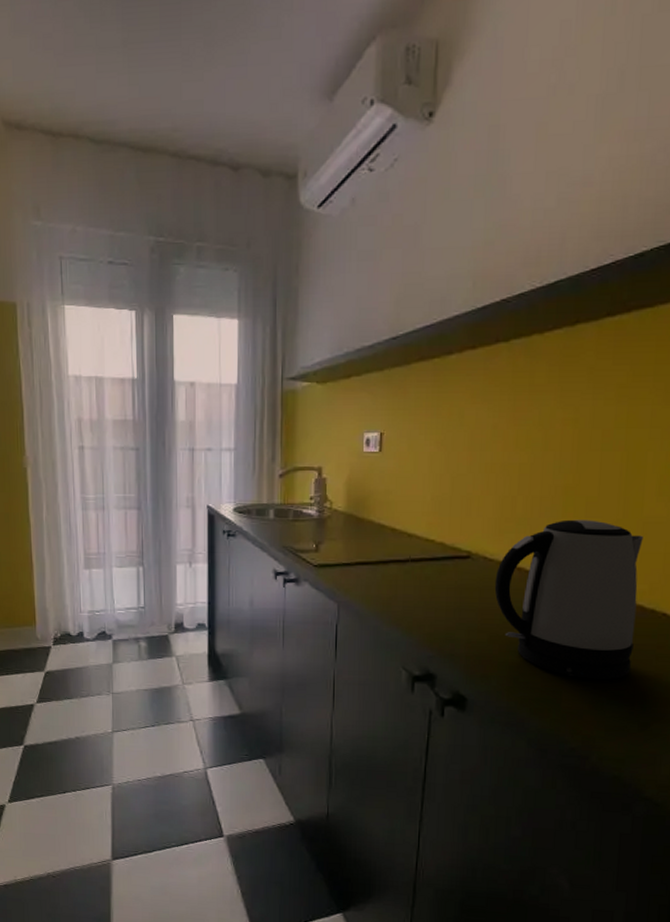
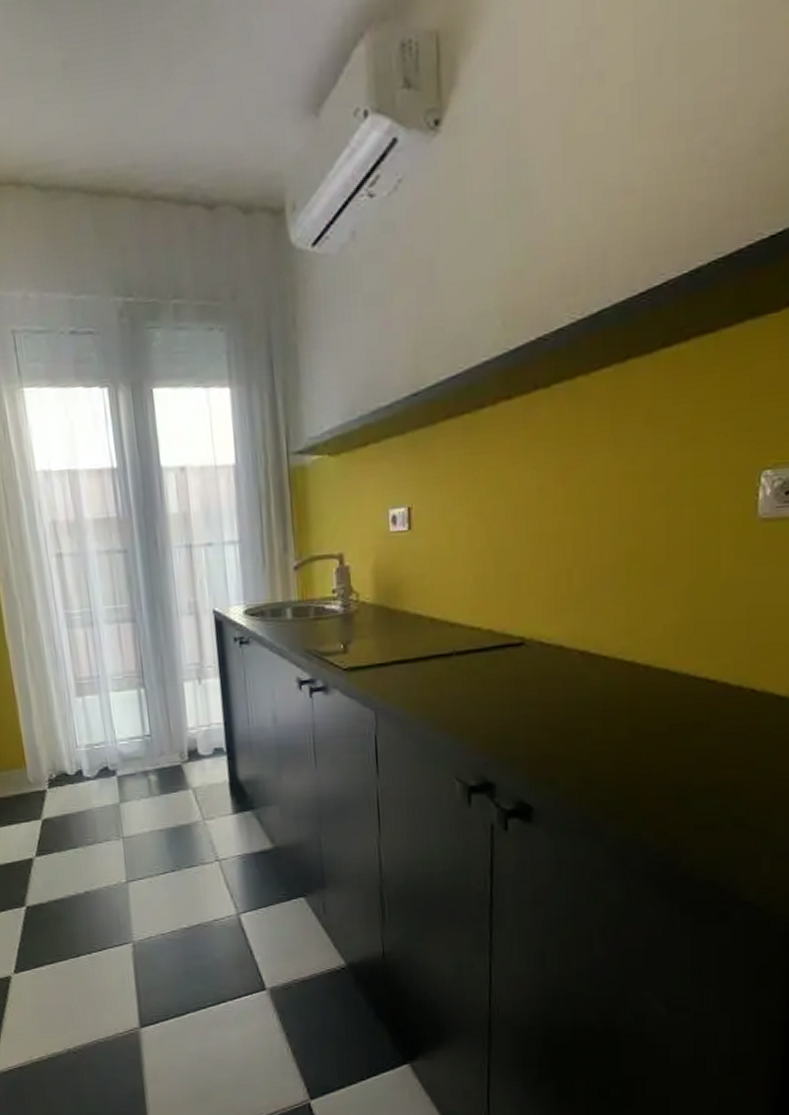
kettle: present [494,519,643,680] -> none [554,588,722,772]

